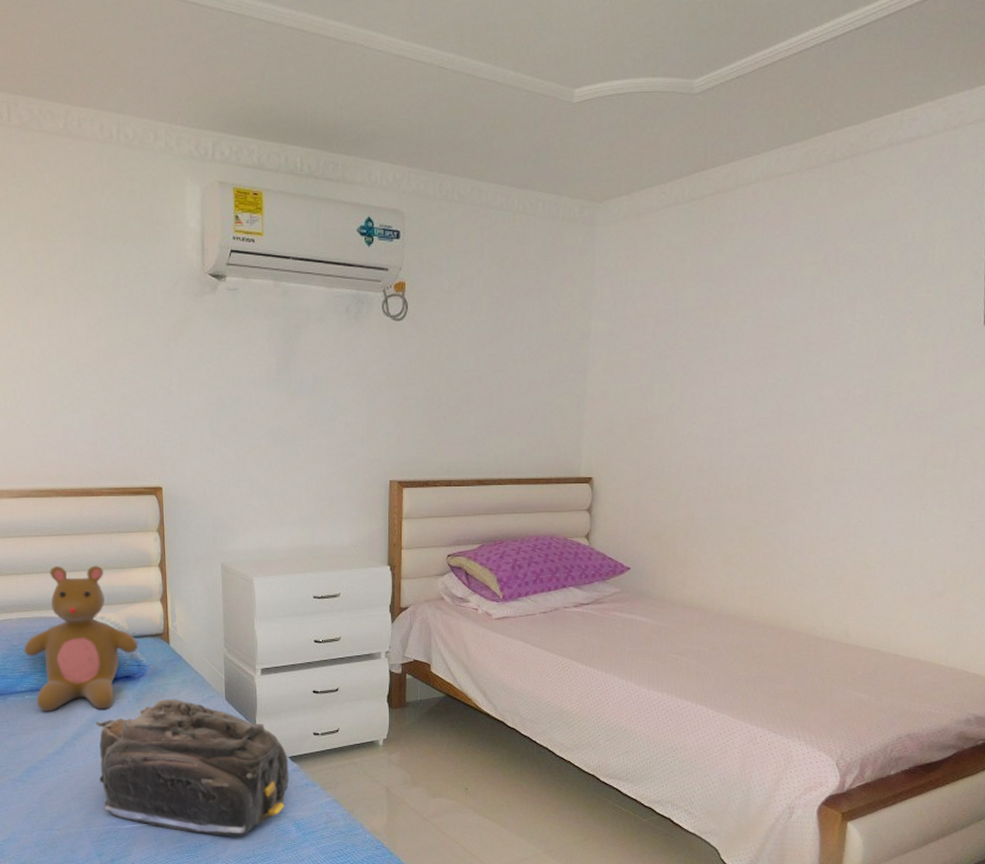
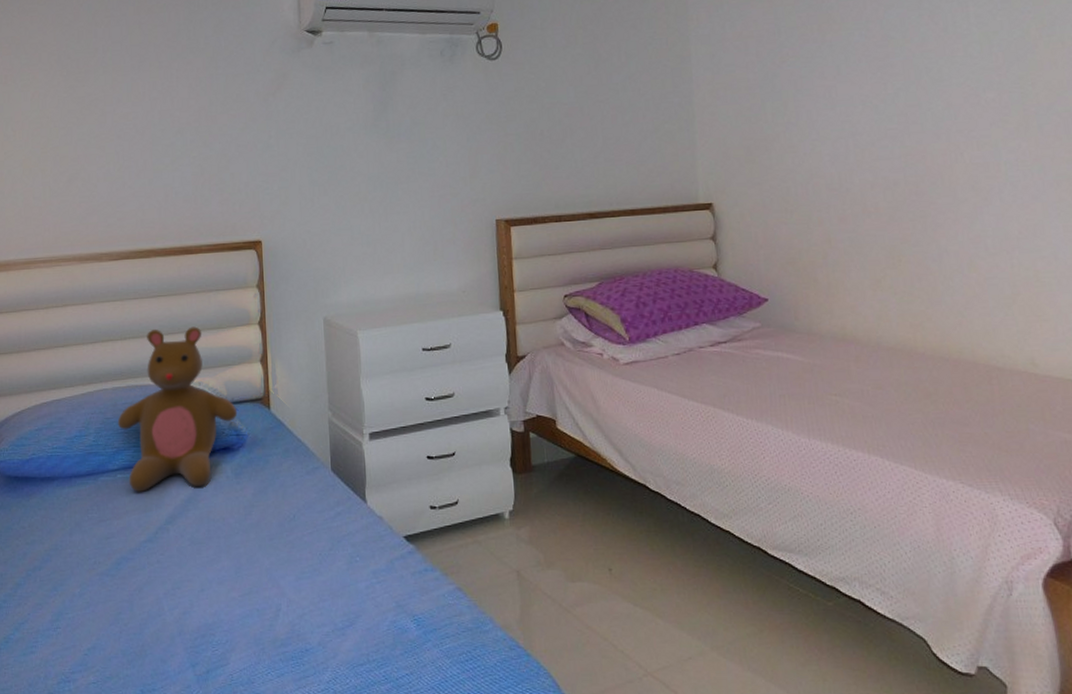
duffel bag: present [95,698,289,837] -> none [191,471,405,638]

